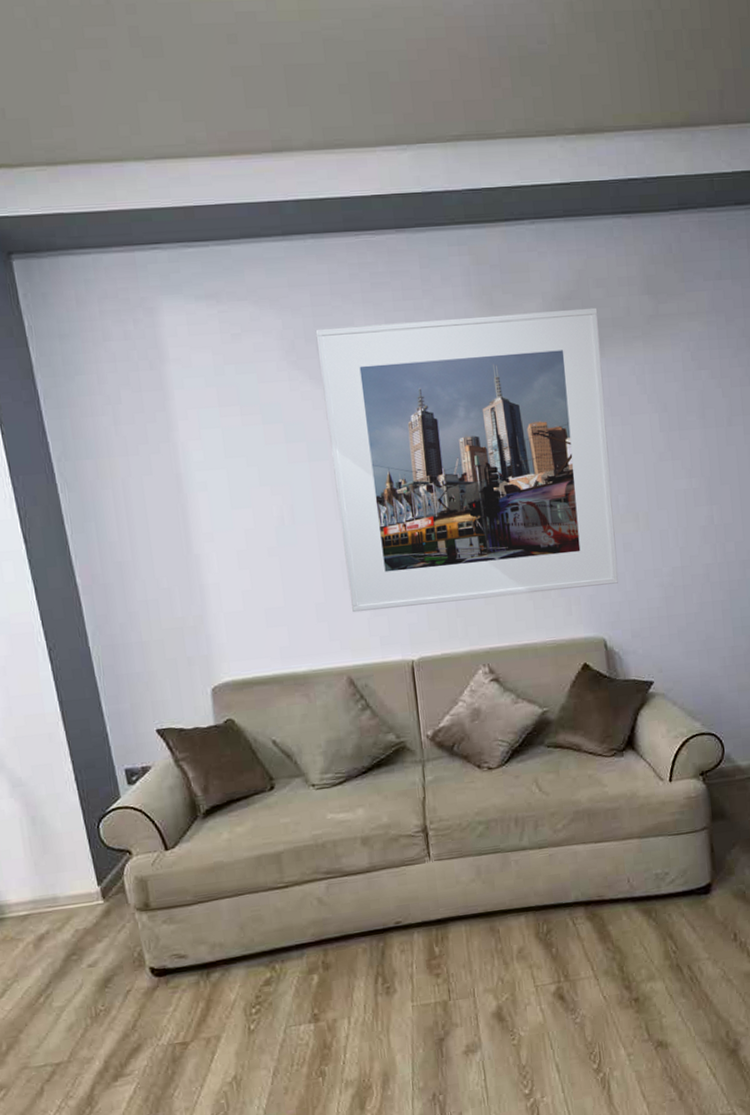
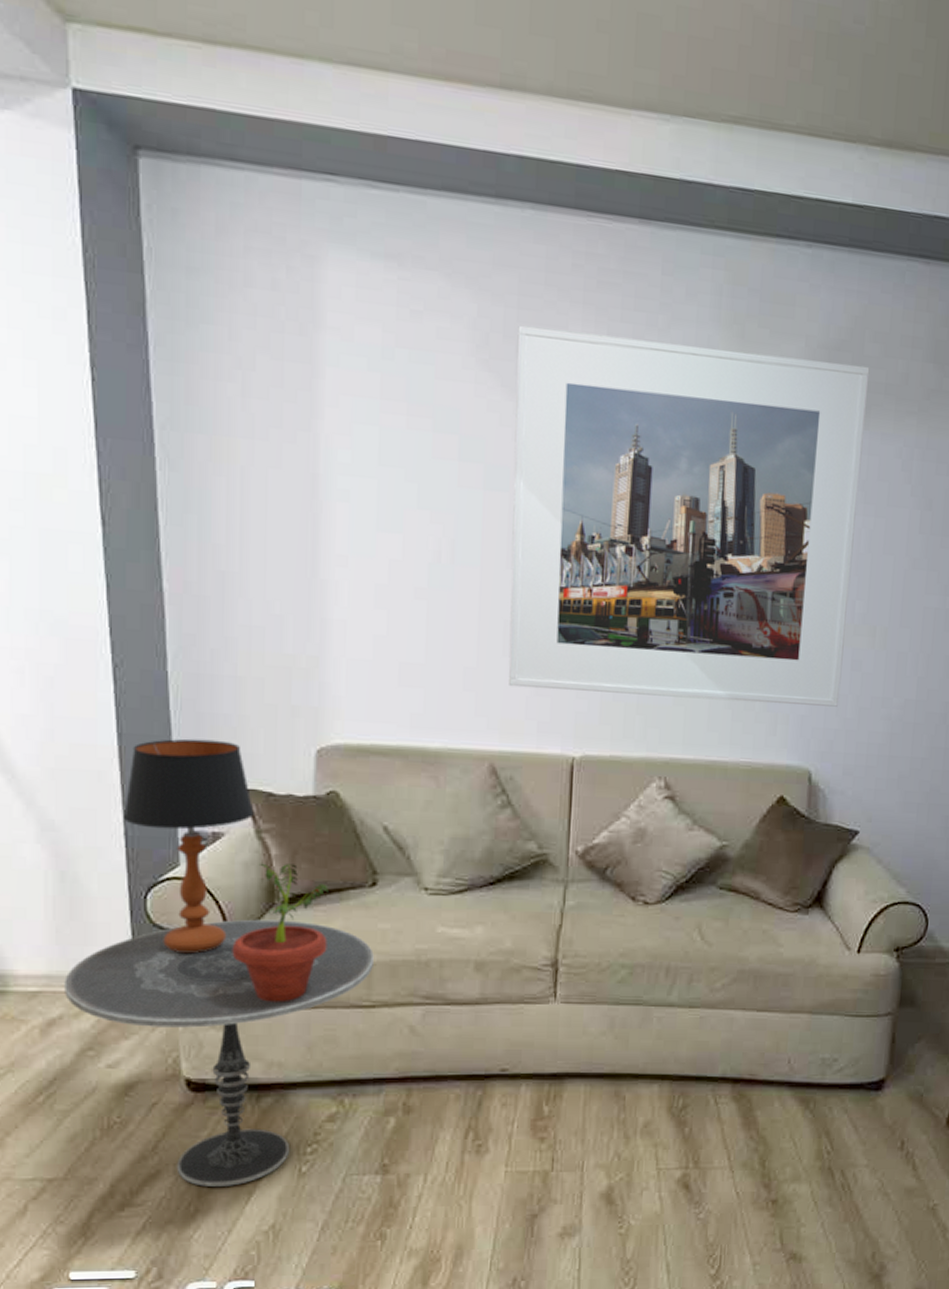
side table: none [46,826,282,1053] -> present [64,919,374,1186]
table lamp: none [72,693,171,867] -> present [124,738,254,954]
potted plant: none [170,782,244,896] -> present [232,863,329,1002]

